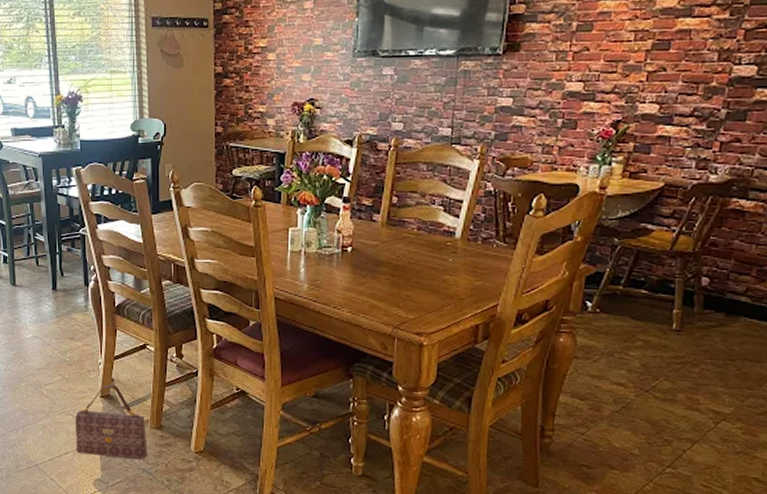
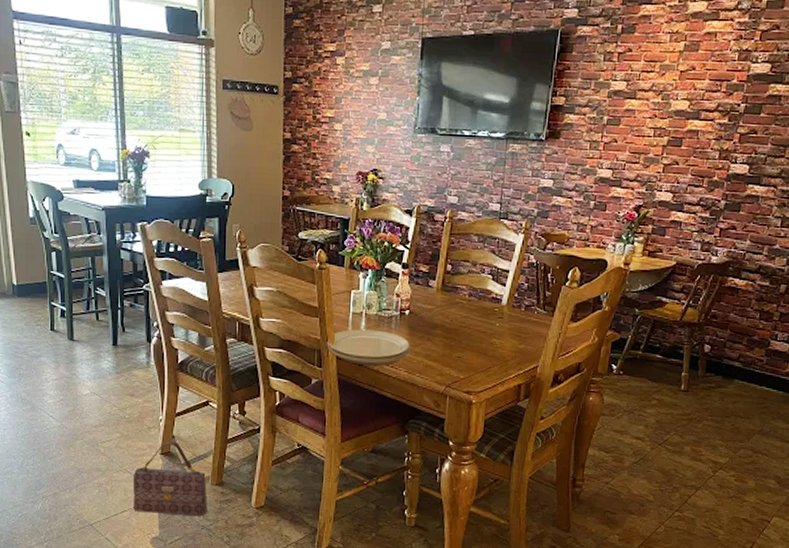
plate: none [264,268,353,308] -> present [326,329,410,367]

